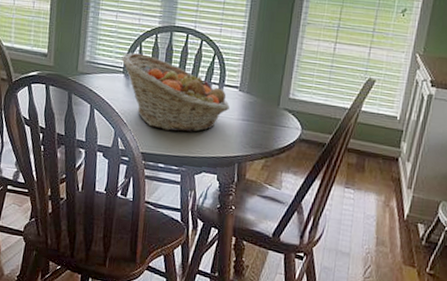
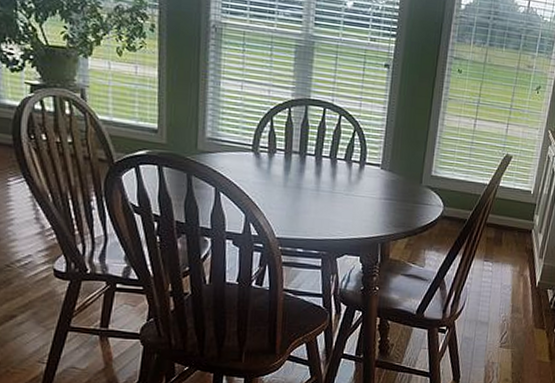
fruit basket: present [121,53,230,133] -> none [250,128,371,214]

